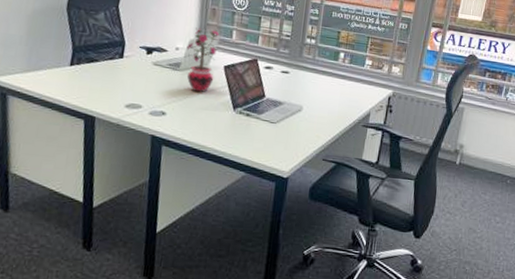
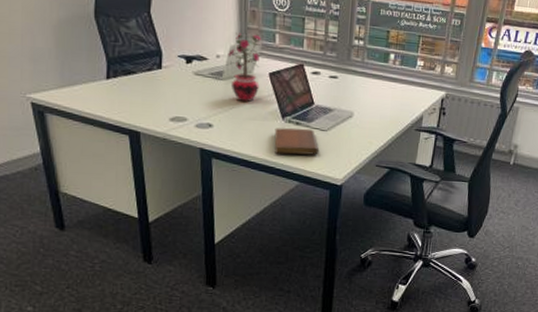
notebook: none [224,118,268,147] -> present [274,128,320,155]

